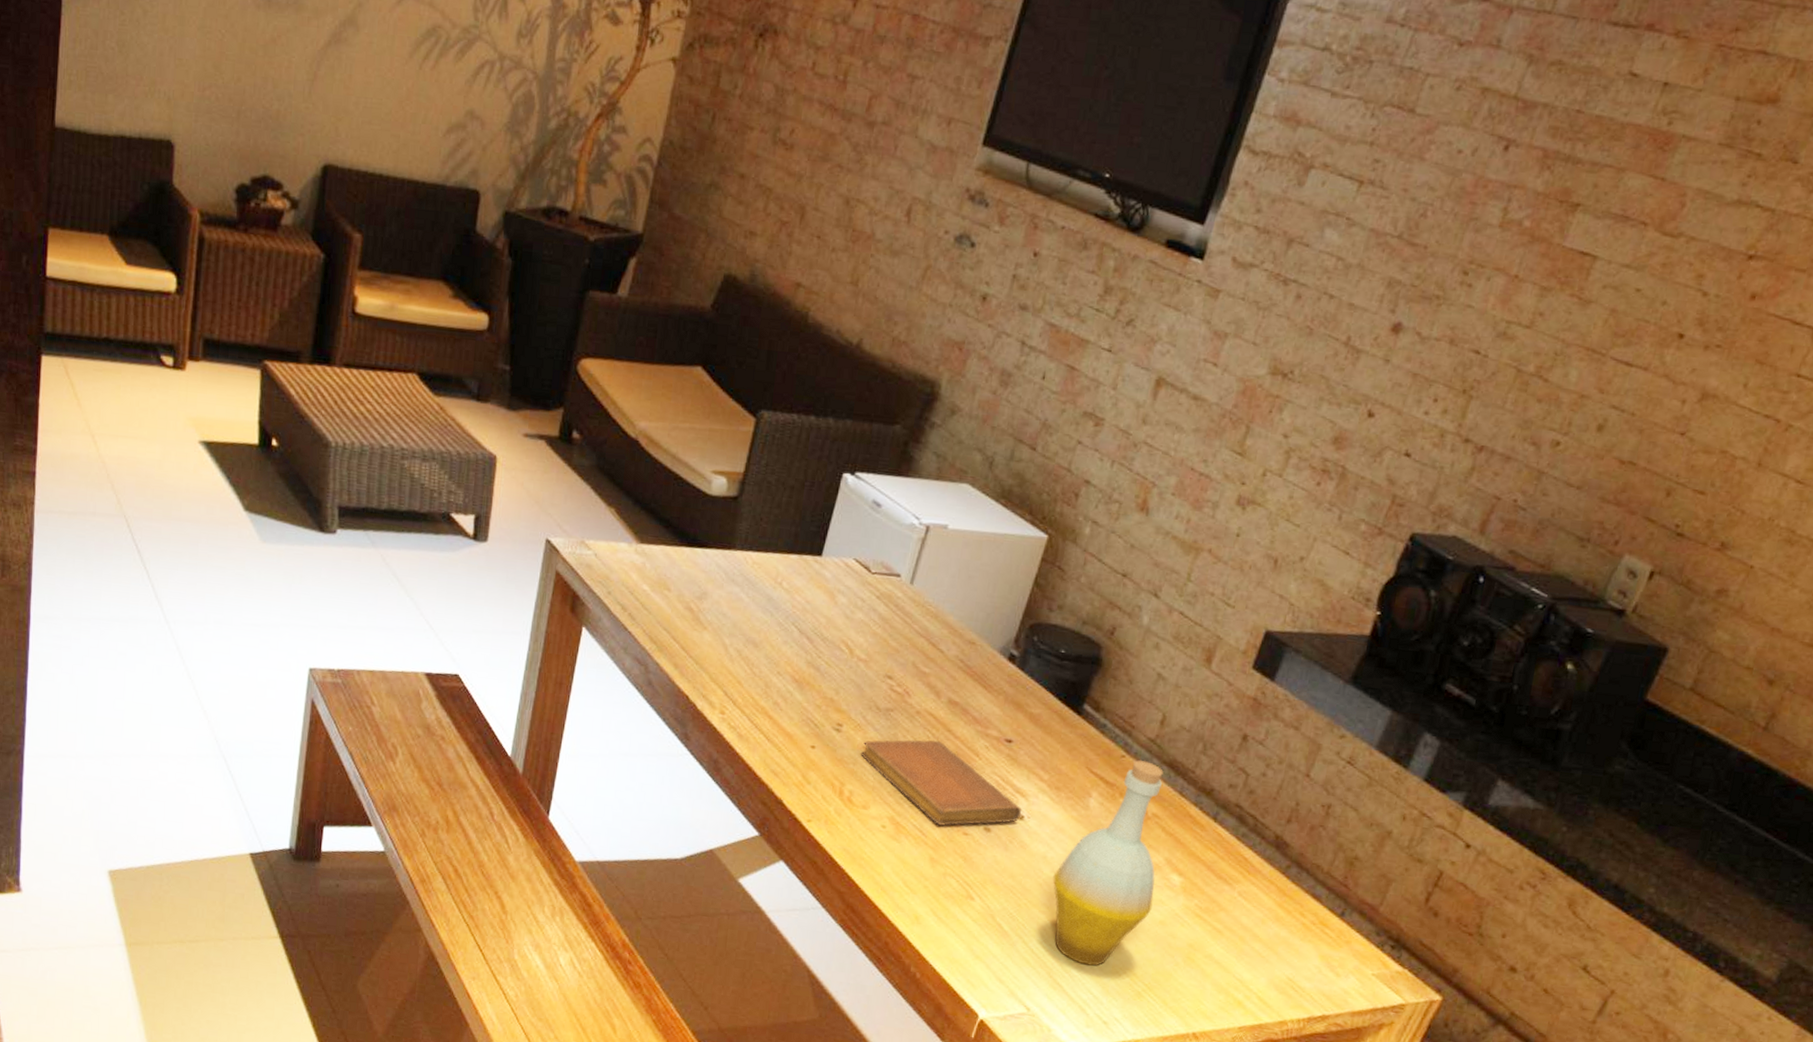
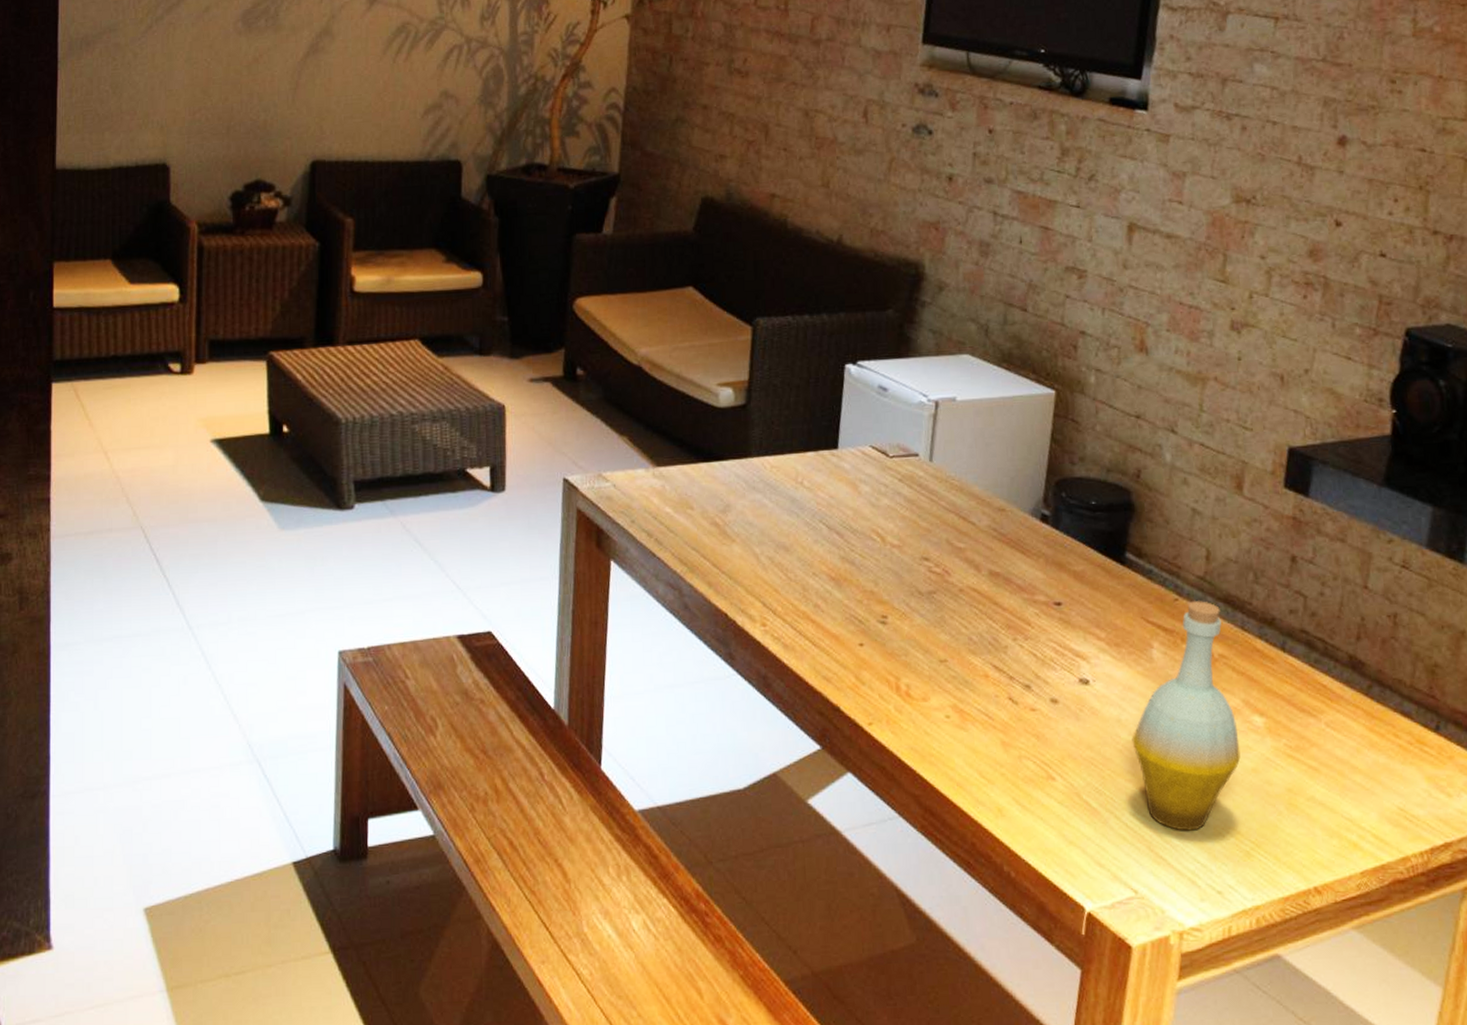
notebook: present [860,739,1022,826] -> none [910,616,1086,705]

